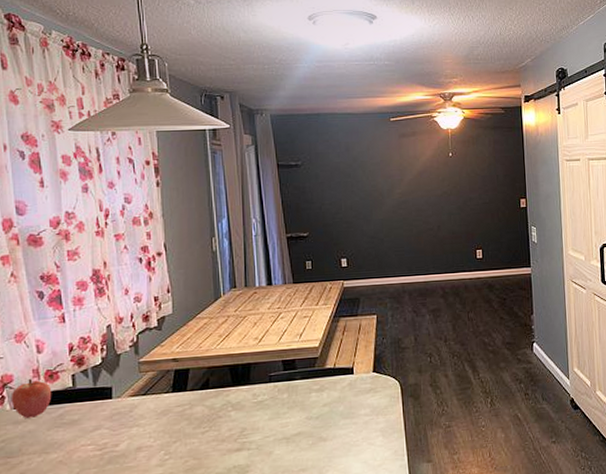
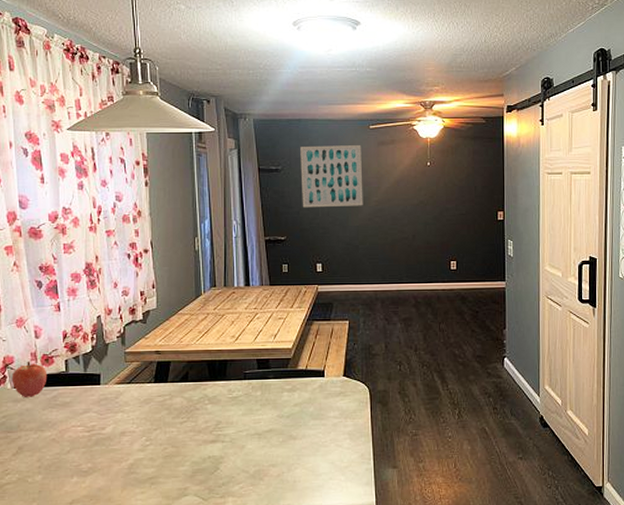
wall art: none [320,137,387,203] -> present [300,144,363,208]

